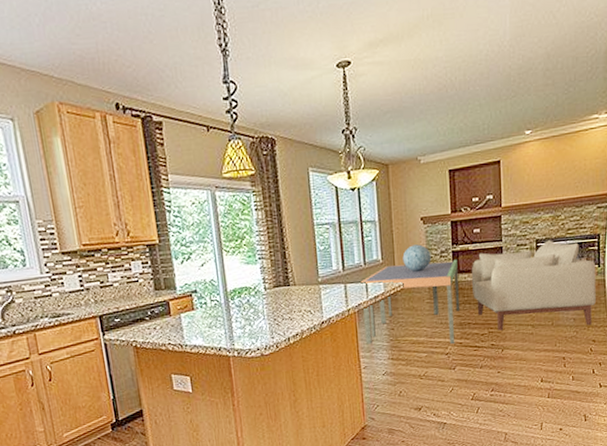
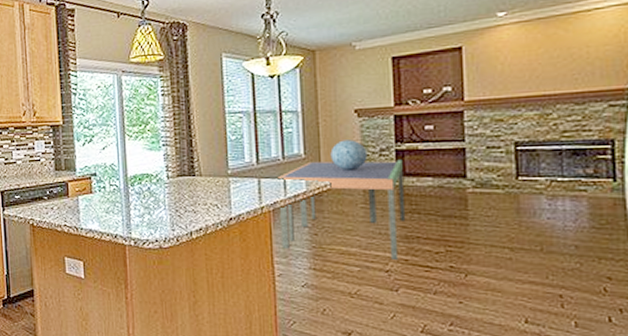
chair: present [471,240,596,331] -> none [421,143,611,257]

